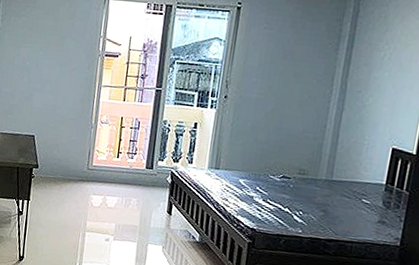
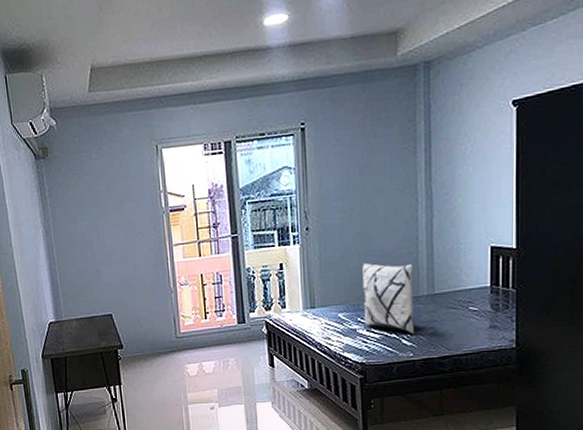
decorative pillow: none [262,138,317,213] -> present [362,262,415,335]

